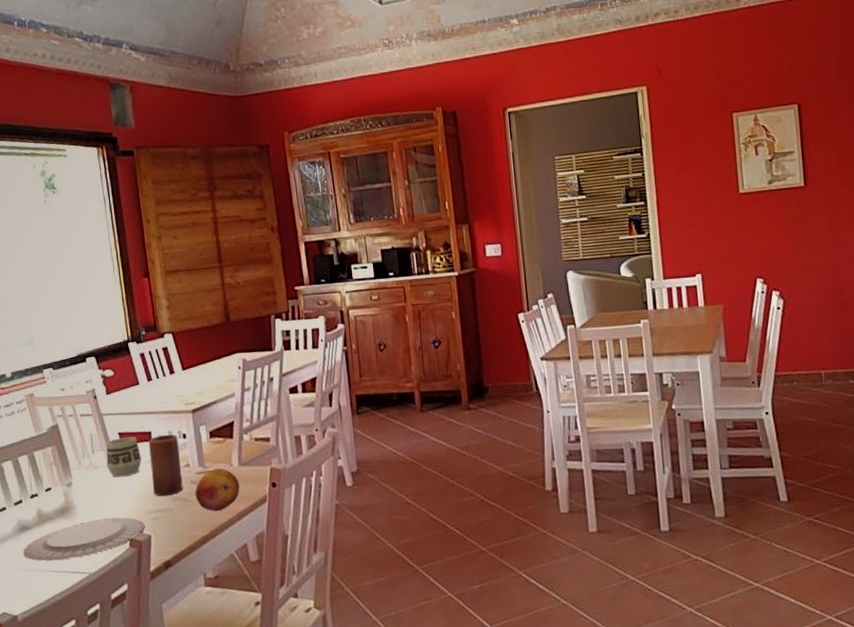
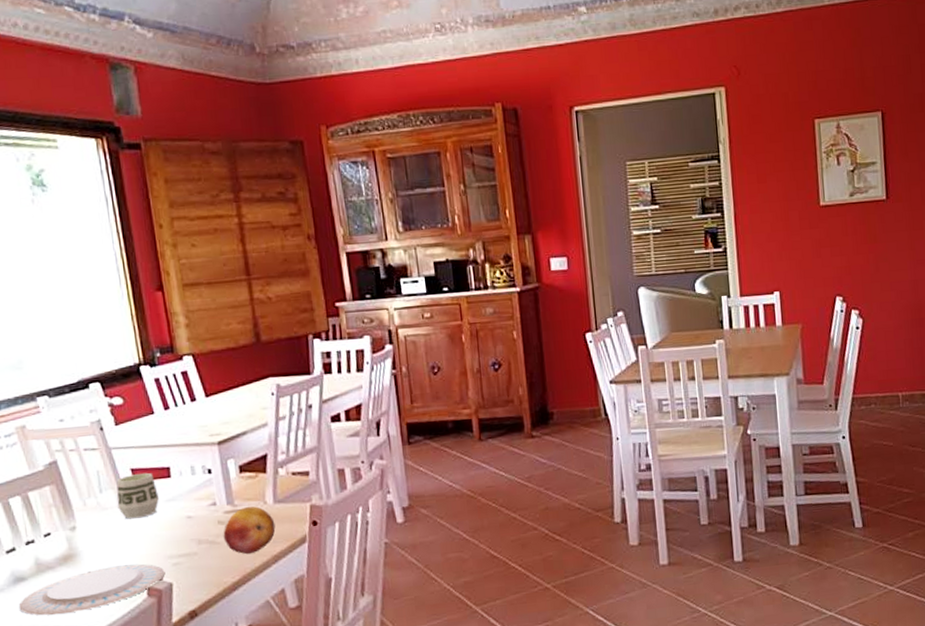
candle: present [149,434,183,497] -> none [167,469,209,540]

